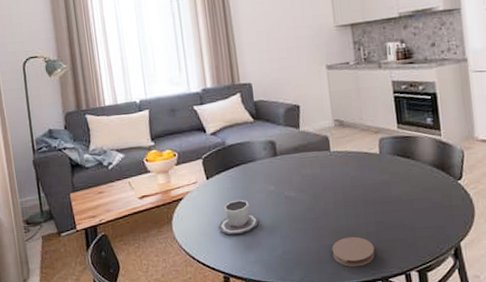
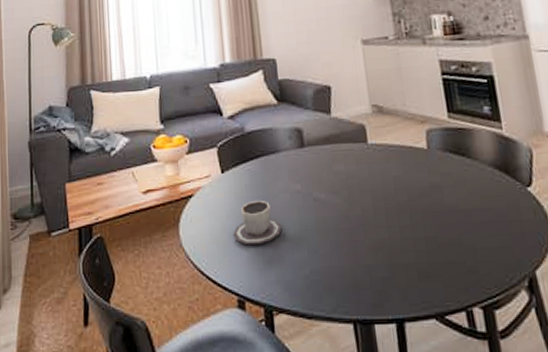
coaster: present [332,236,375,267] -> none [371,255,426,297]

